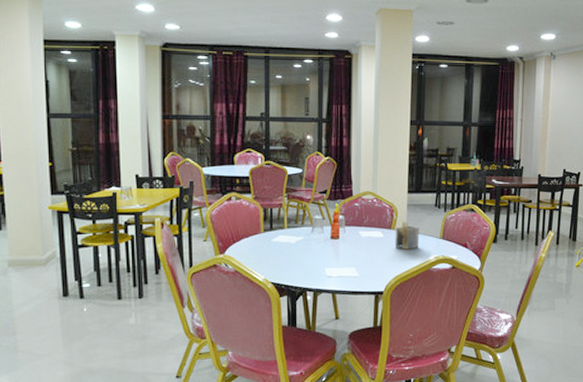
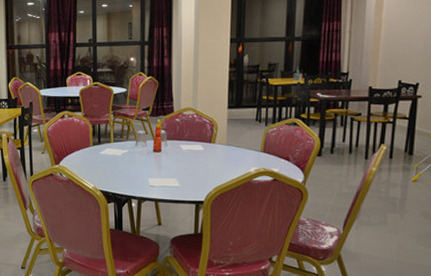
napkin holder: present [395,221,420,250] -> none [215,135,240,162]

